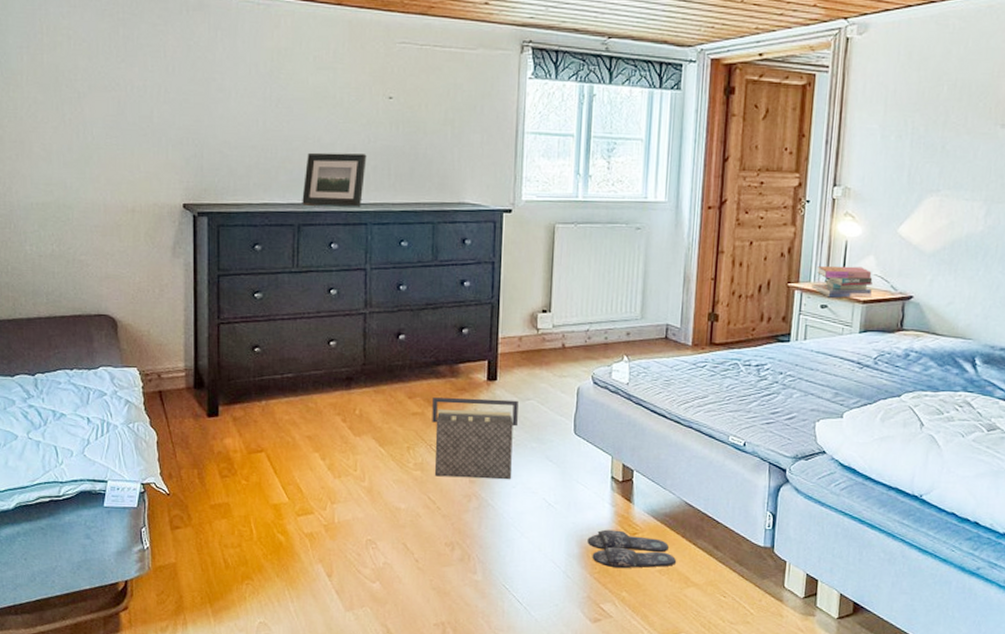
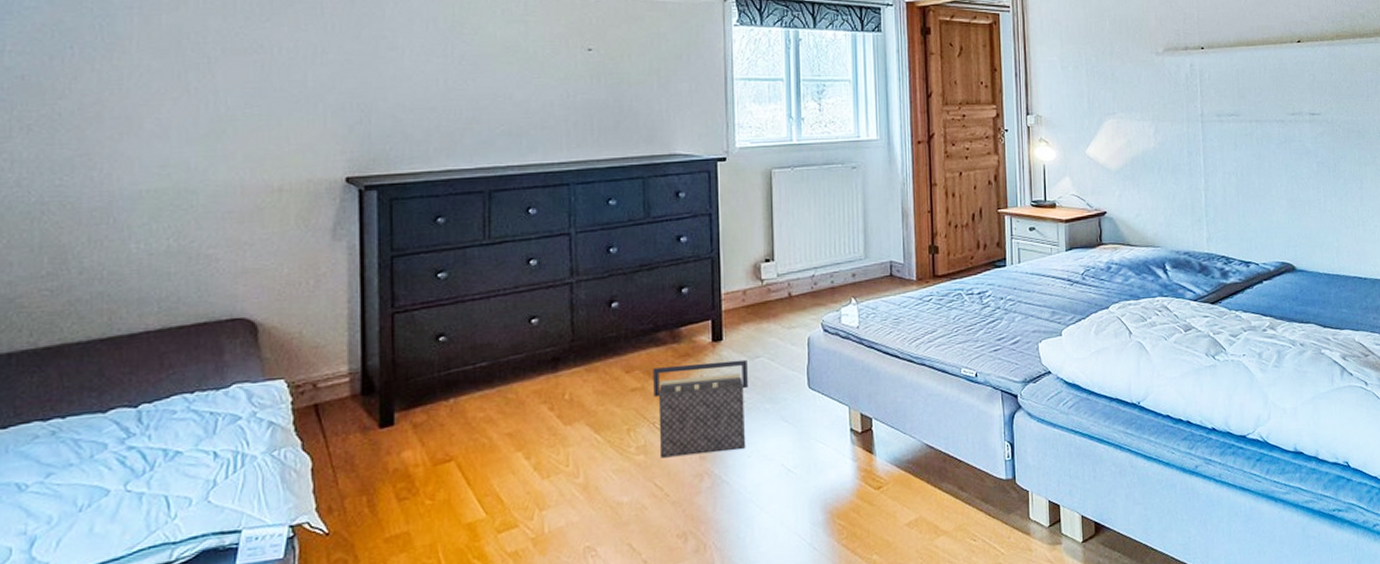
picture frame: present [302,152,367,207] -> none [493,110,566,169]
slippers: present [587,529,676,569] -> none [832,486,923,530]
books: present [811,266,873,298] -> none [1019,188,1071,220]

